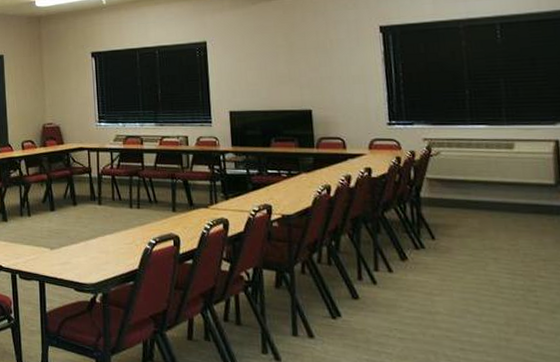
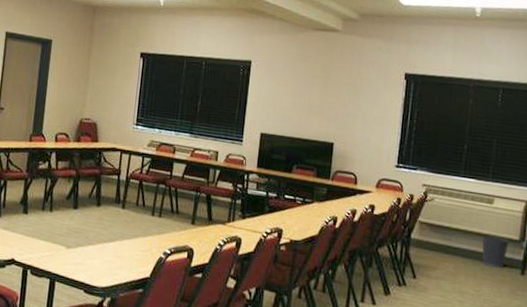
wastebasket: none [507,184,543,217] -> present [482,235,509,268]

